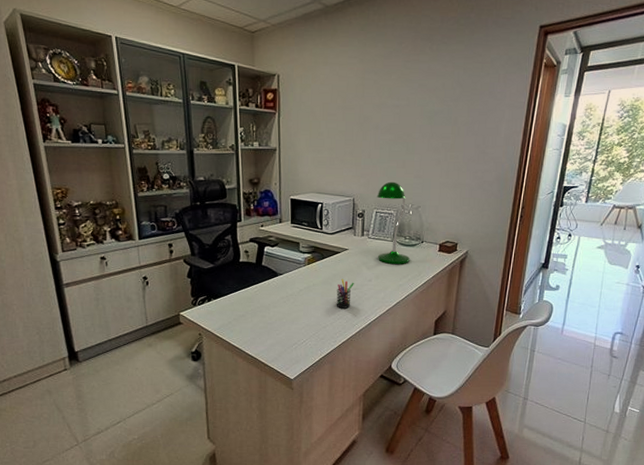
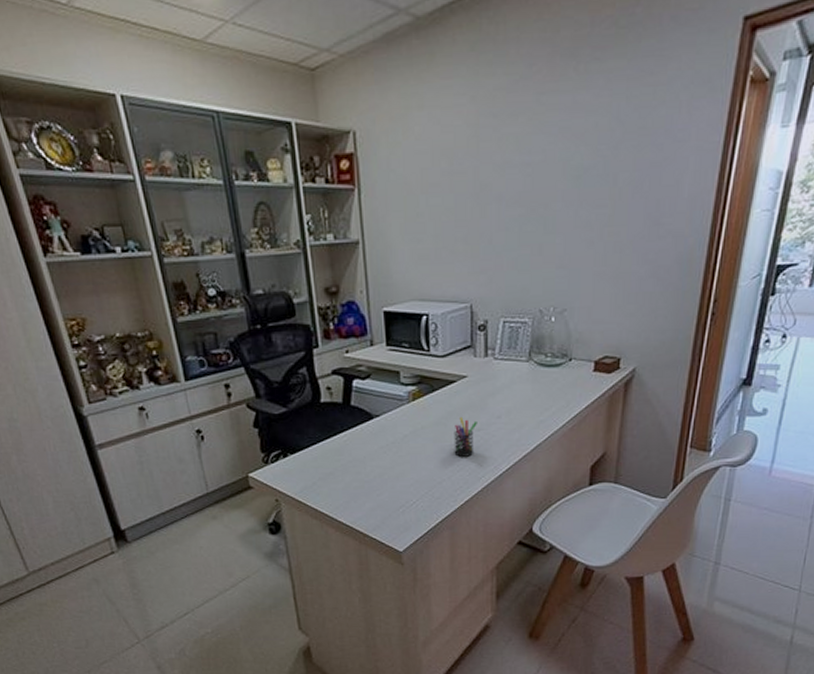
desk lamp: present [376,181,410,264] -> none [503,276,553,393]

